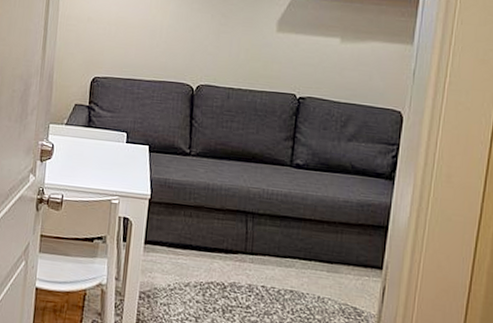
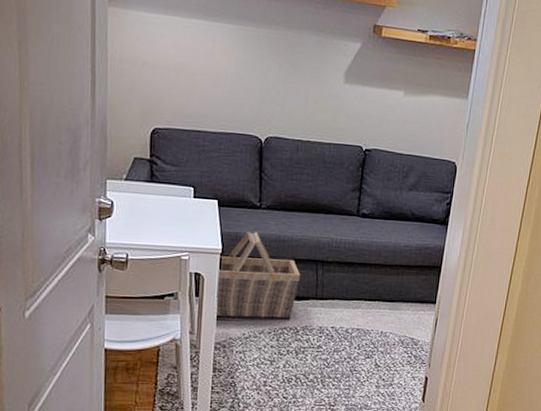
basket: none [140,178,230,275] -> present [214,232,301,322]

